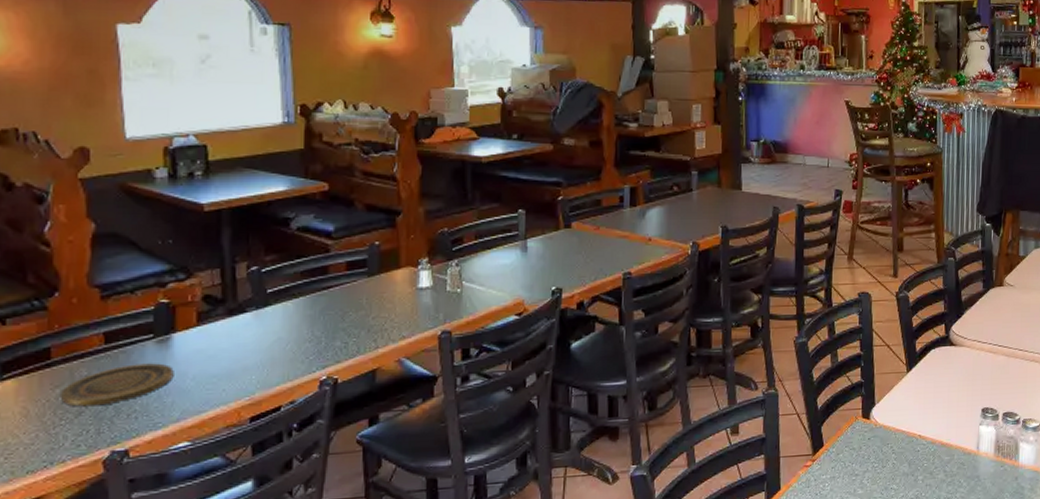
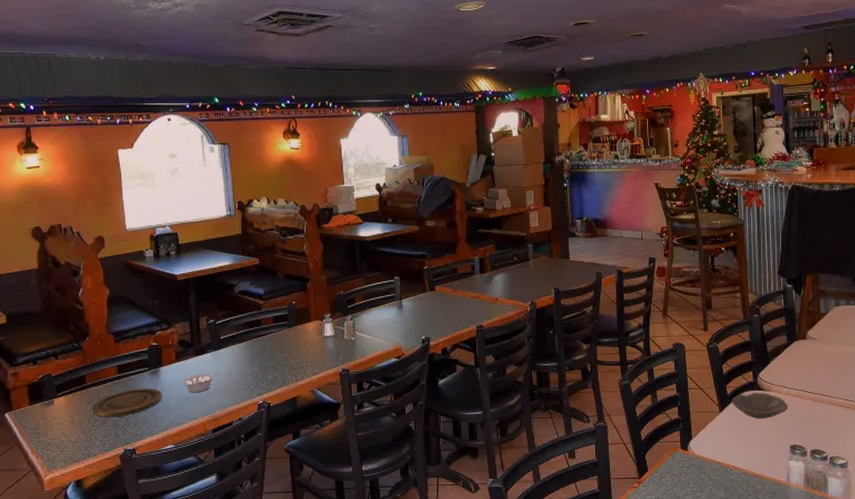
legume: none [207,339,264,369] -> present [183,372,220,393]
bowl: none [920,348,981,379] -> present [731,393,788,419]

